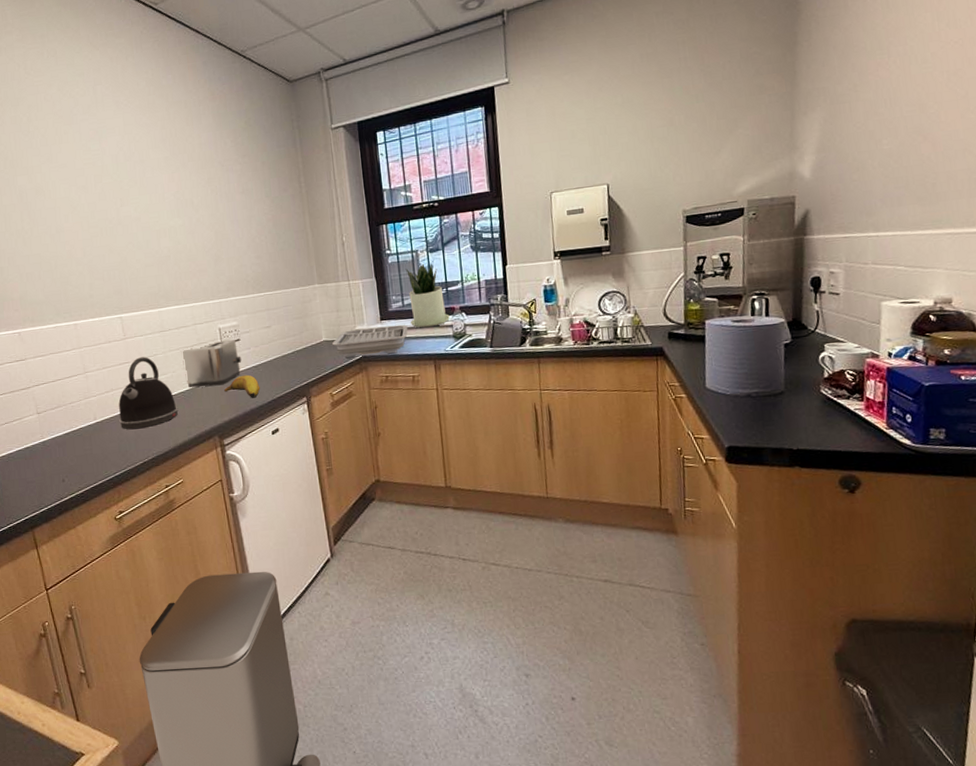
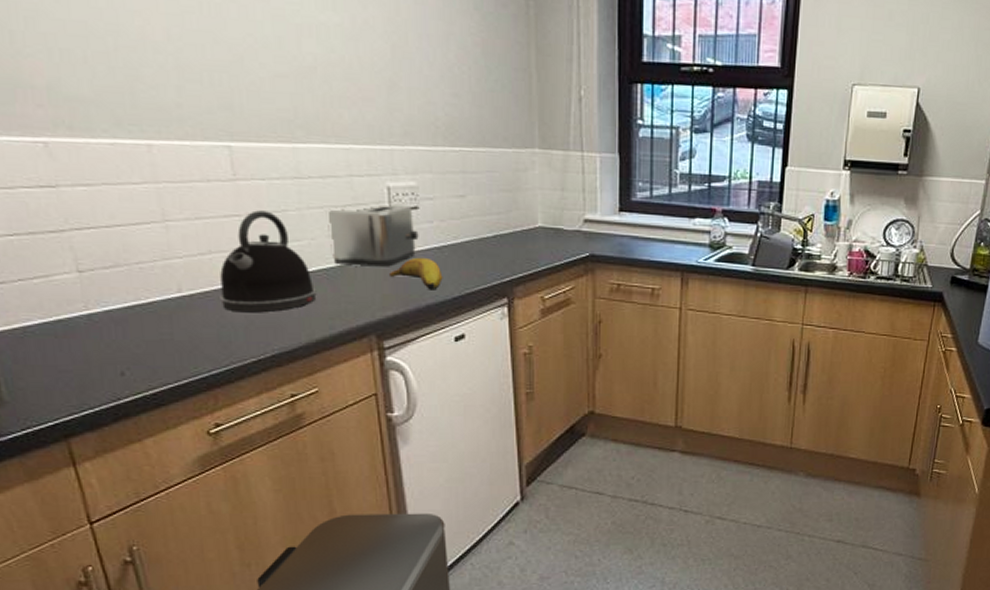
dish rack: present [331,325,408,359] -> none [549,217,654,258]
planter: present [405,263,450,328] -> none [657,145,708,230]

